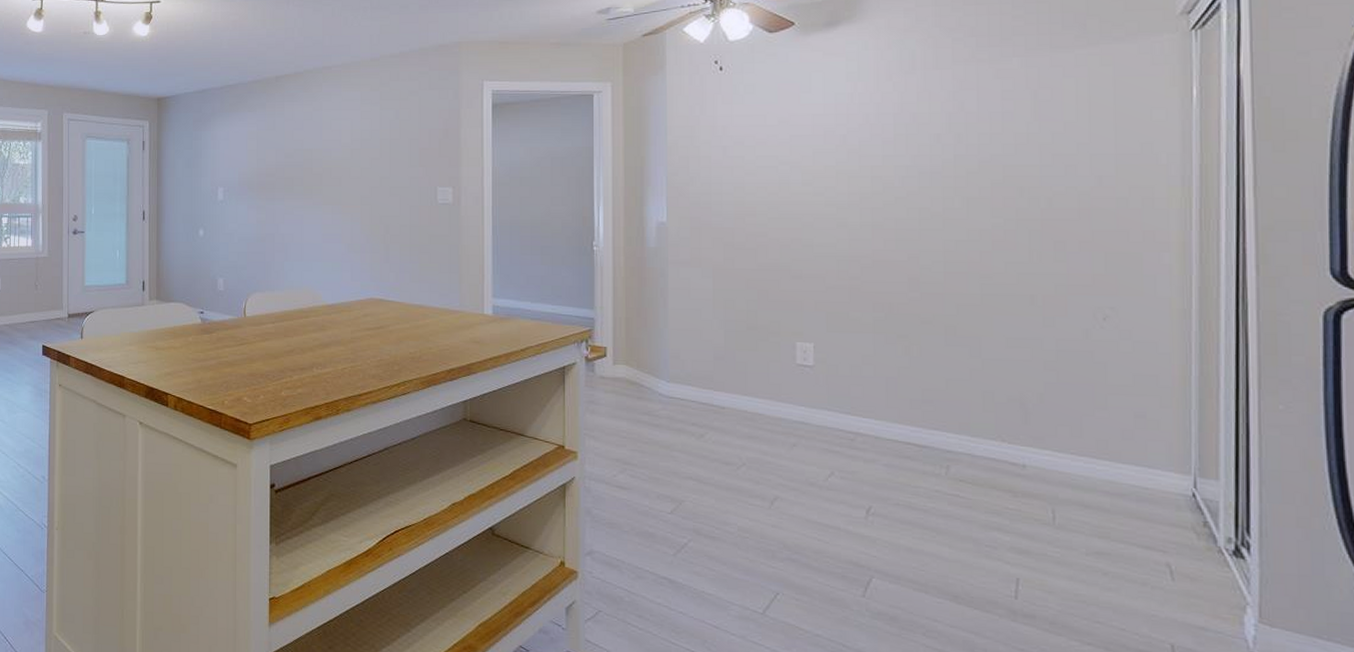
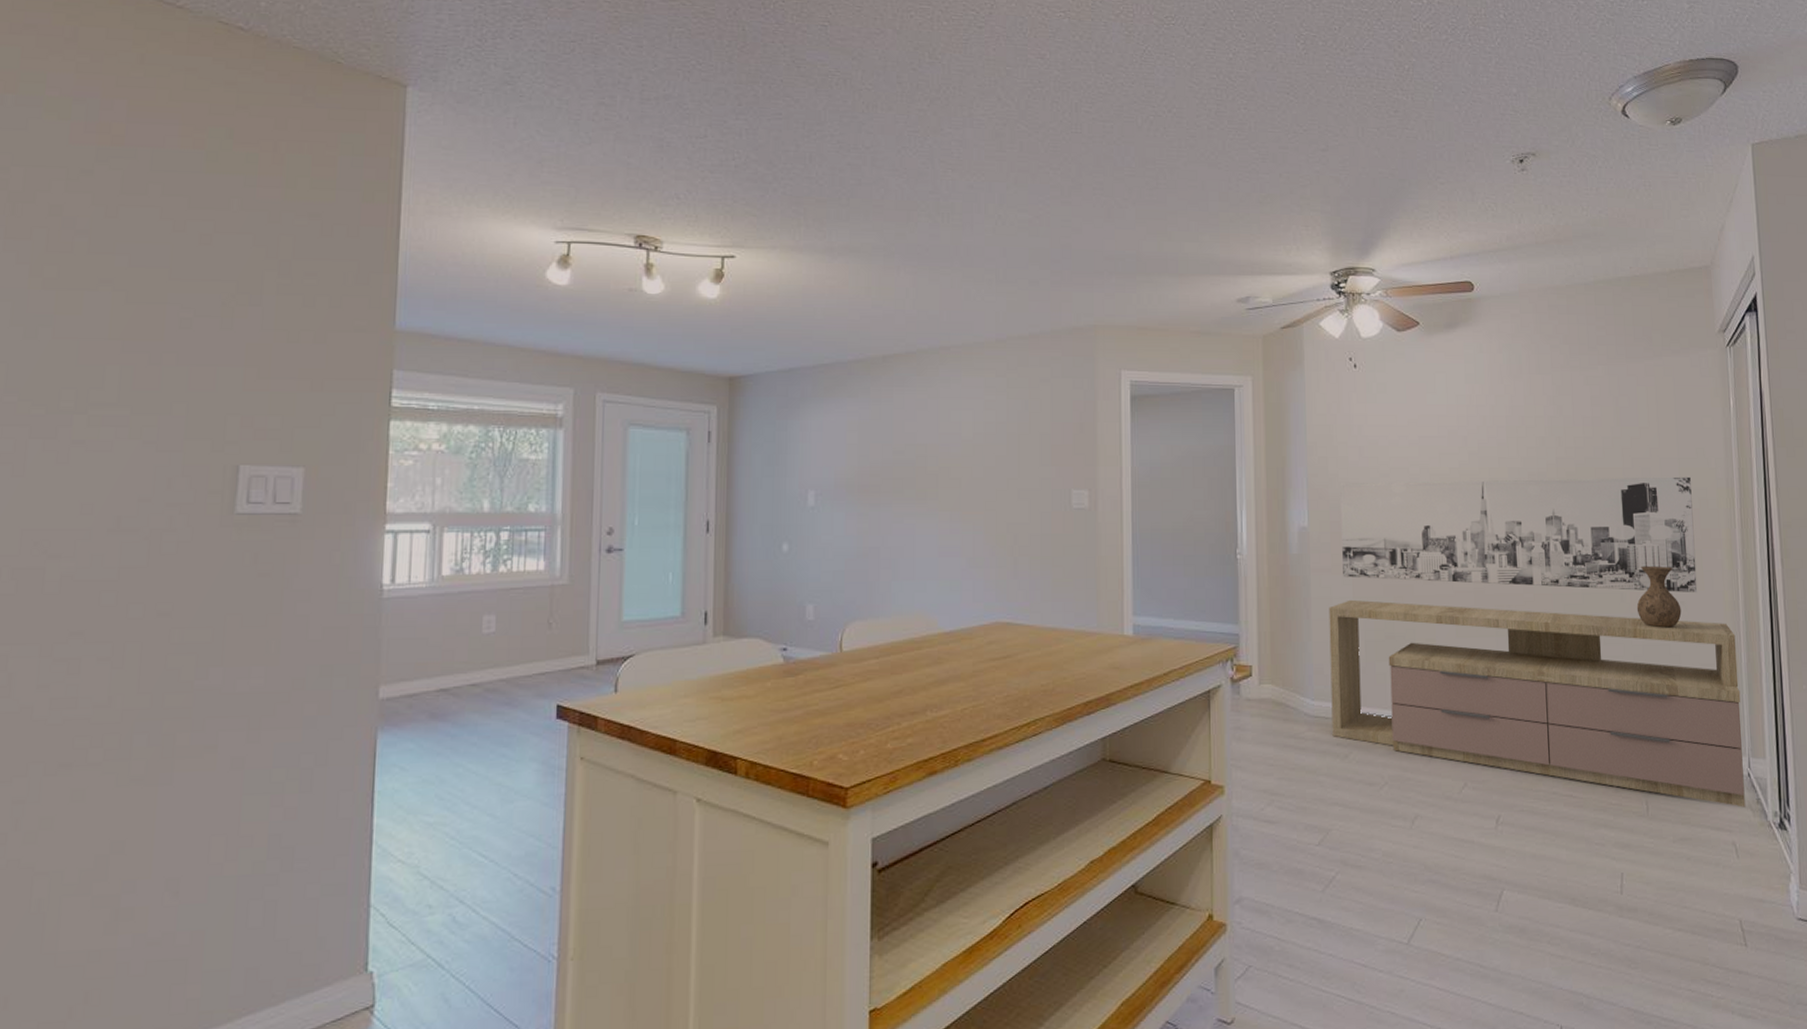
sideboard: none [686,291,1188,529] -> present [1328,599,1746,807]
wall art: none [702,174,1134,299] -> present [1340,476,1698,593]
vase: none [1050,268,1111,334] -> present [1636,565,1682,628]

